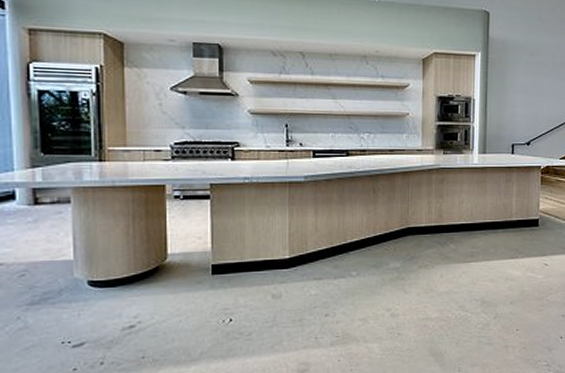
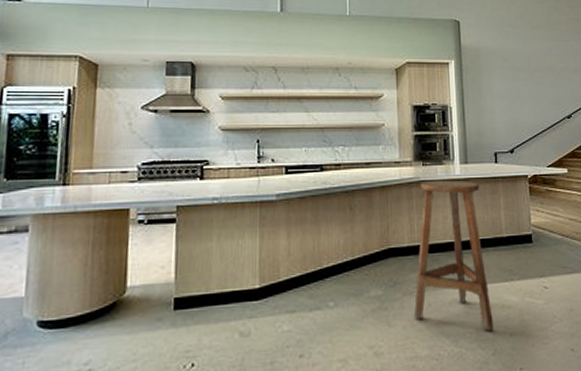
bar stool: none [428,168,497,299] -> present [414,180,494,331]

